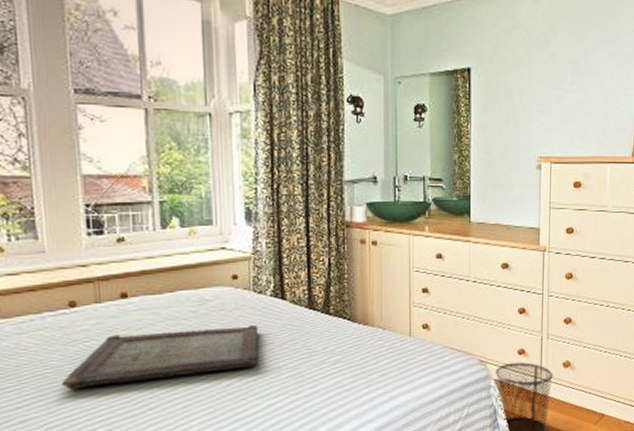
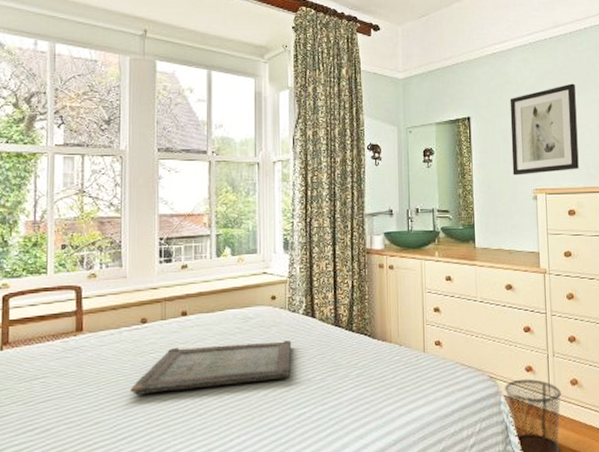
wall art: none [516,33,592,141] -> present [510,83,579,176]

